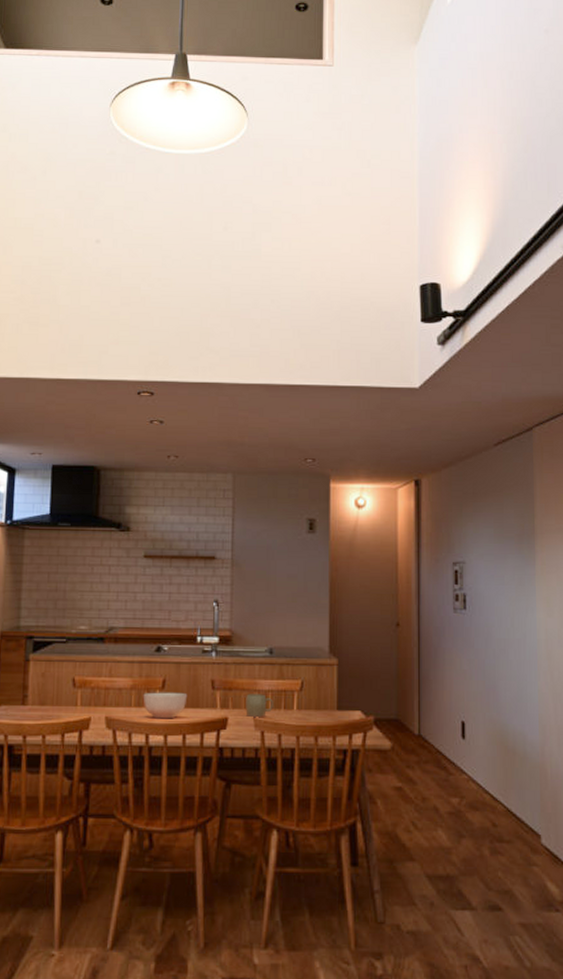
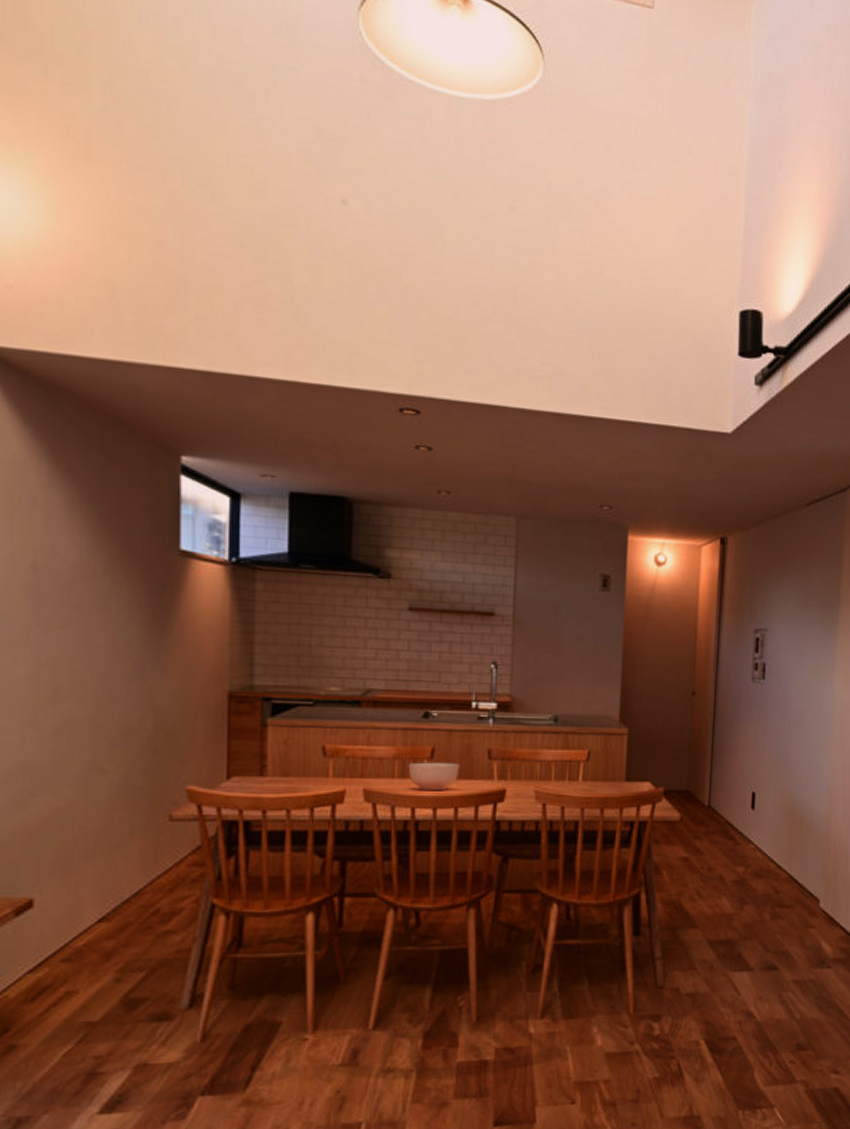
mug: present [245,694,273,718] -> none [526,764,557,790]

